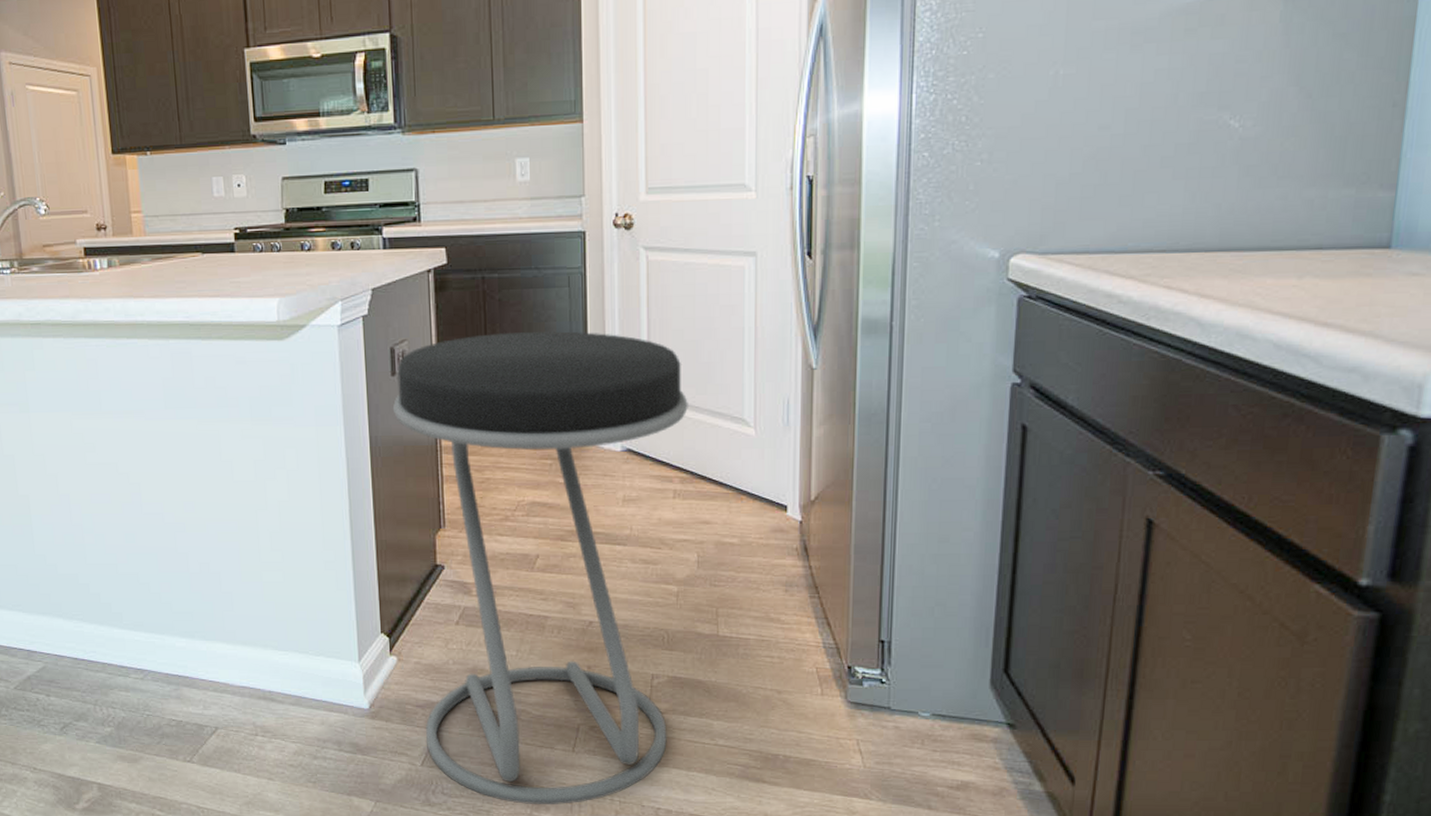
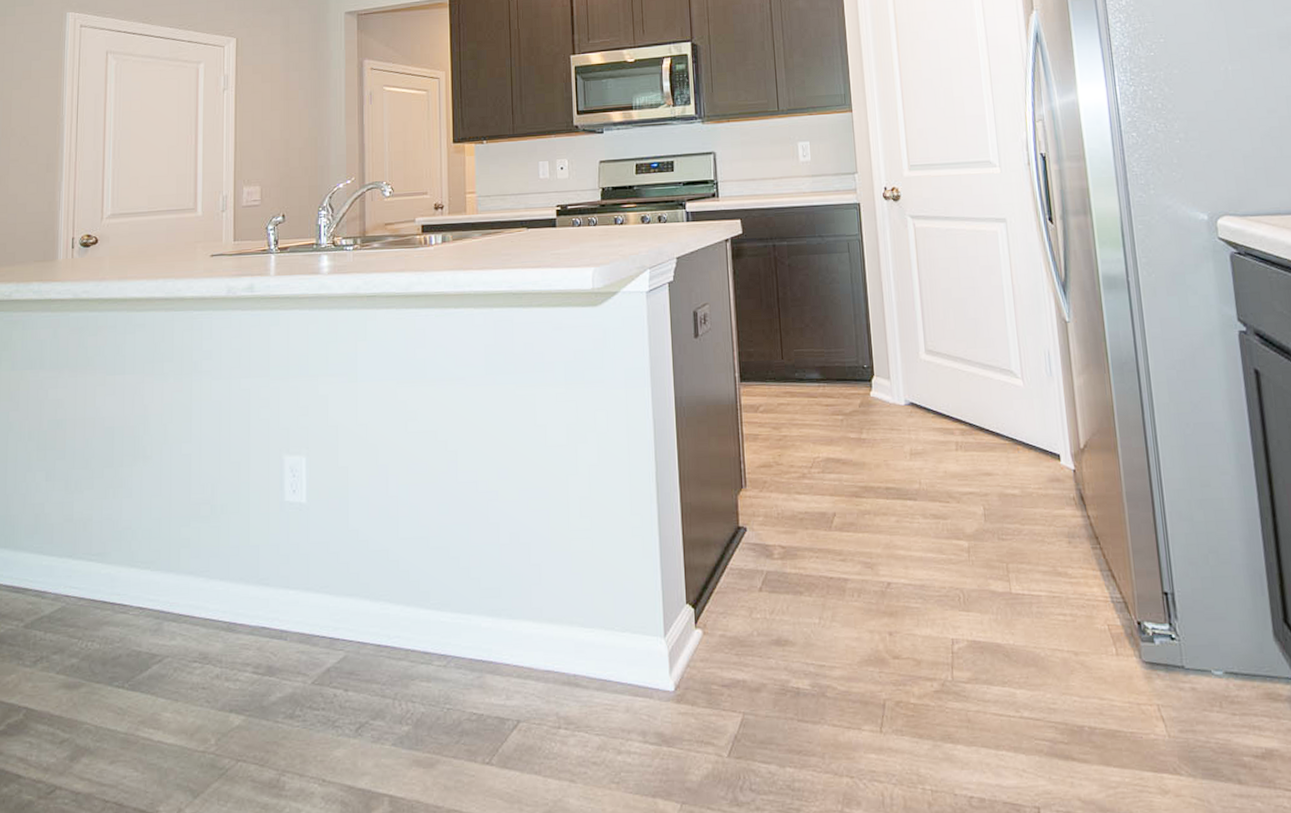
stool: present [392,331,688,805] -> none [695,292,973,800]

